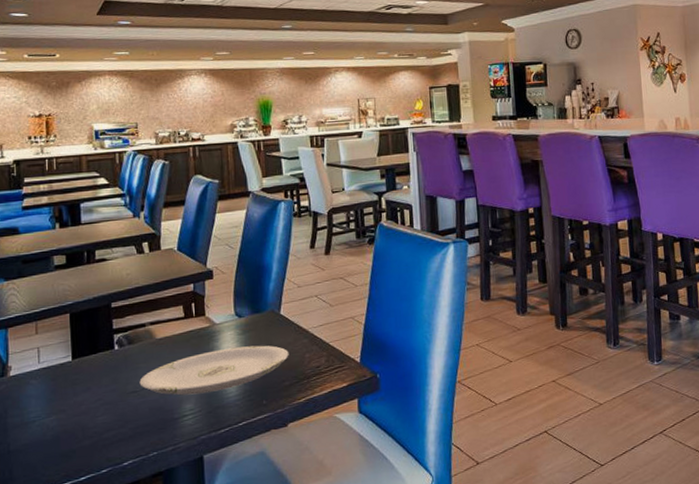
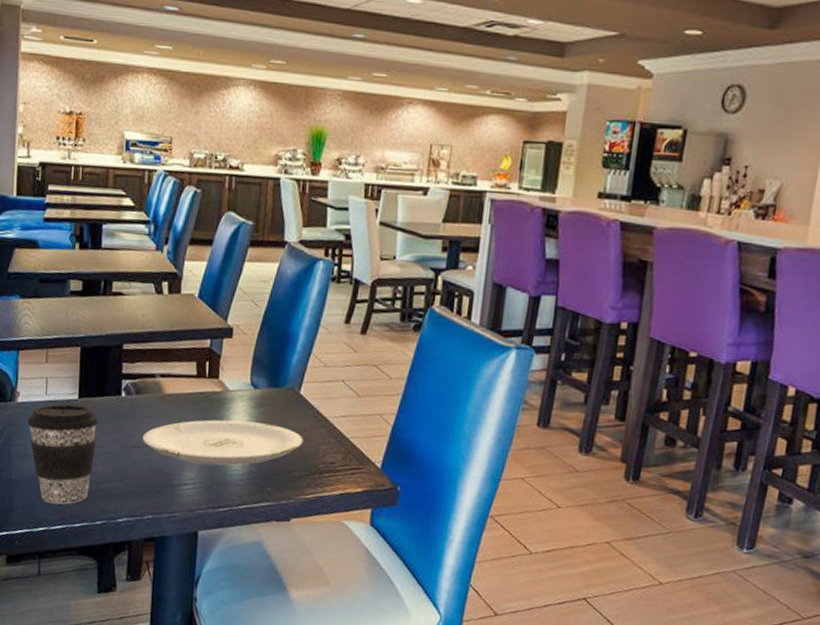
coffee cup: none [22,365,95,465] -> present [27,404,98,505]

